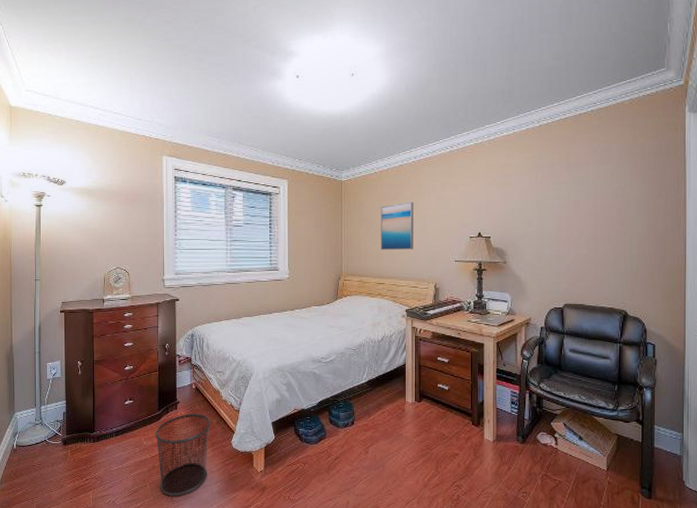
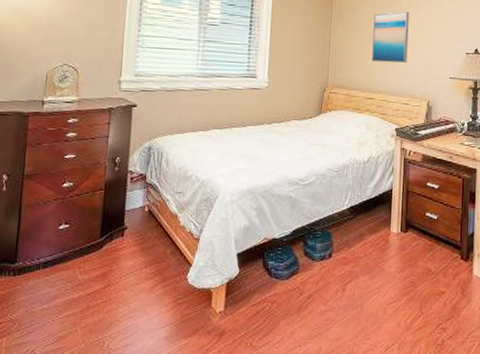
waste bin: present [155,414,211,496] -> none [93,242,164,343]

